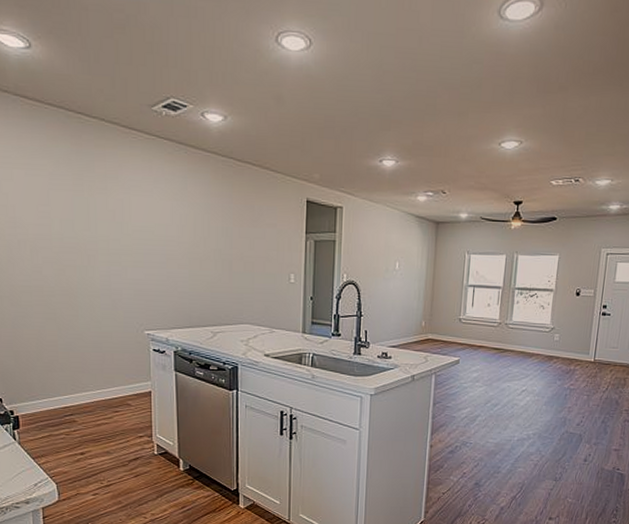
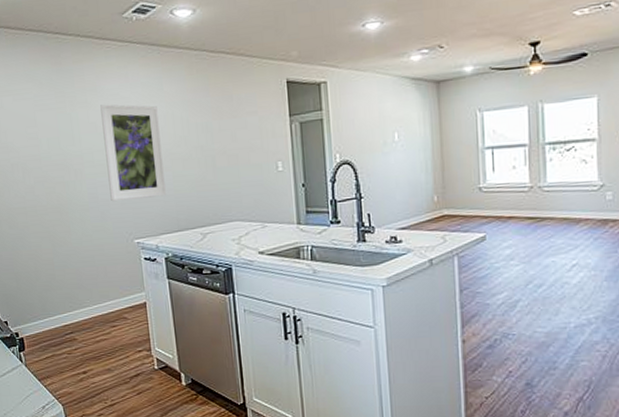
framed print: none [121,194,181,293] -> present [100,104,166,202]

